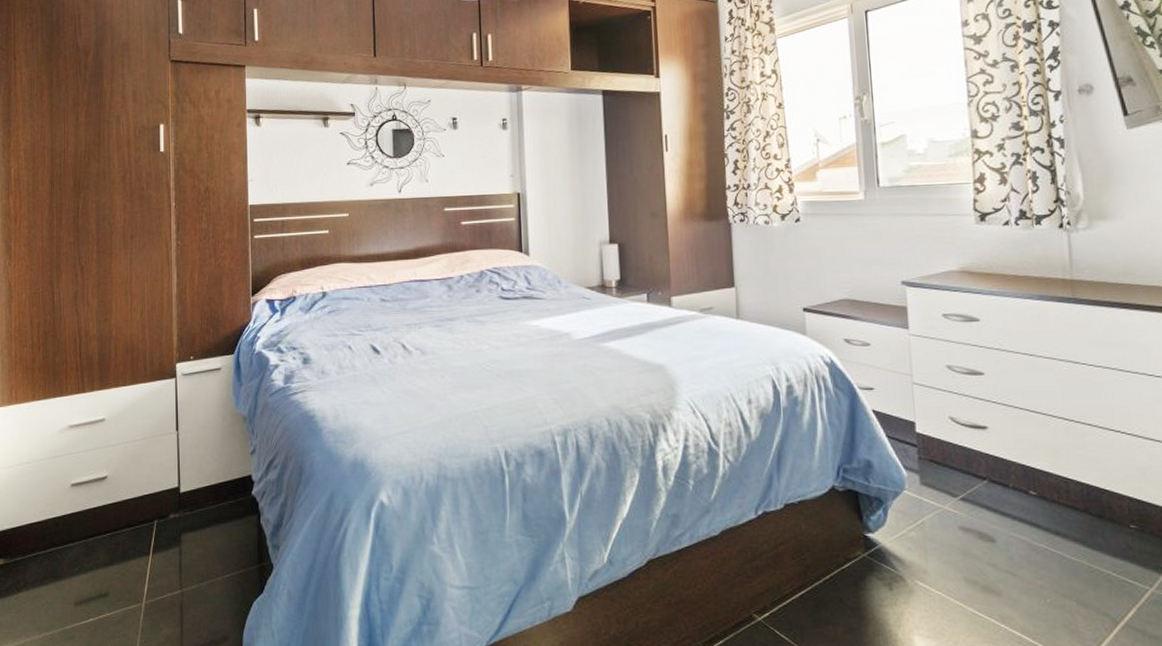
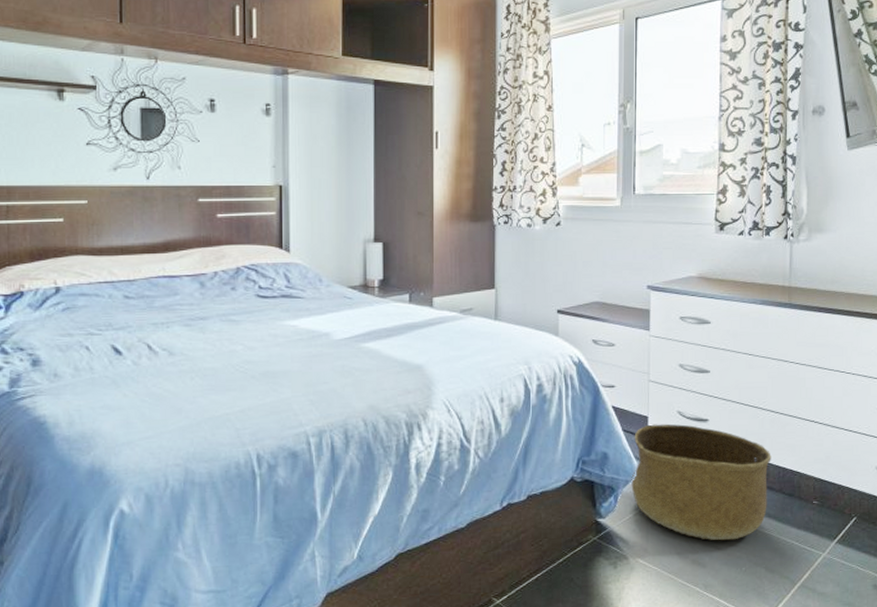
basket: none [900,430,1071,566] -> present [631,423,771,541]

